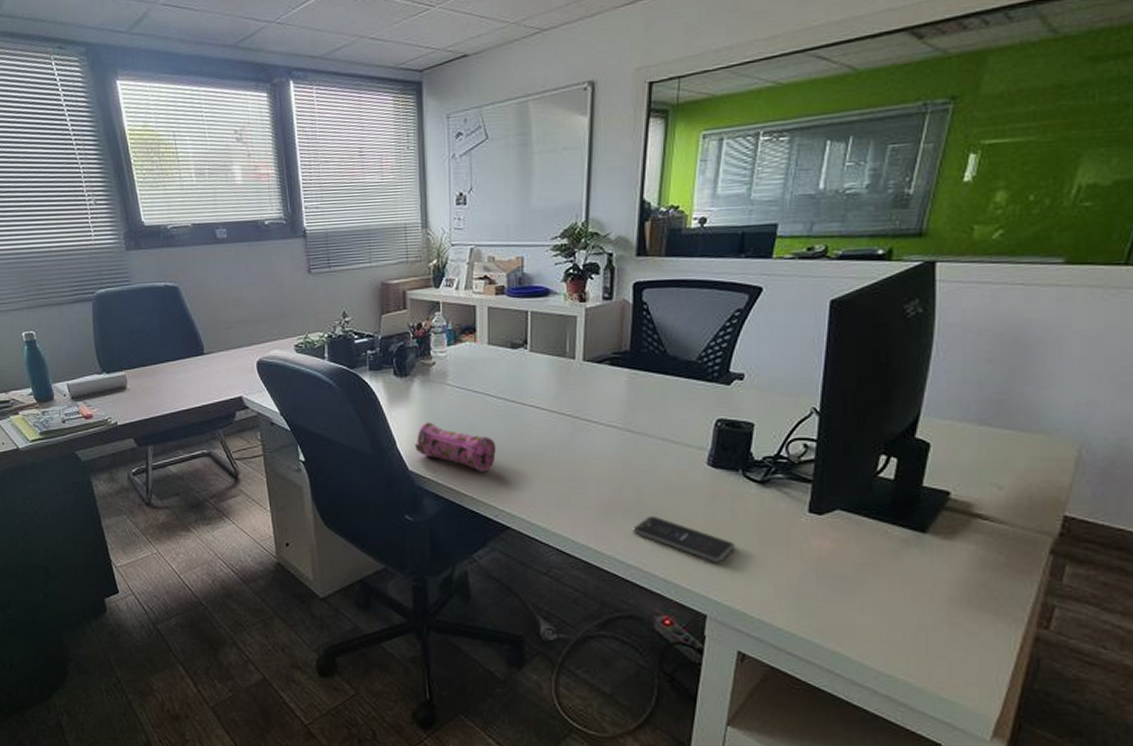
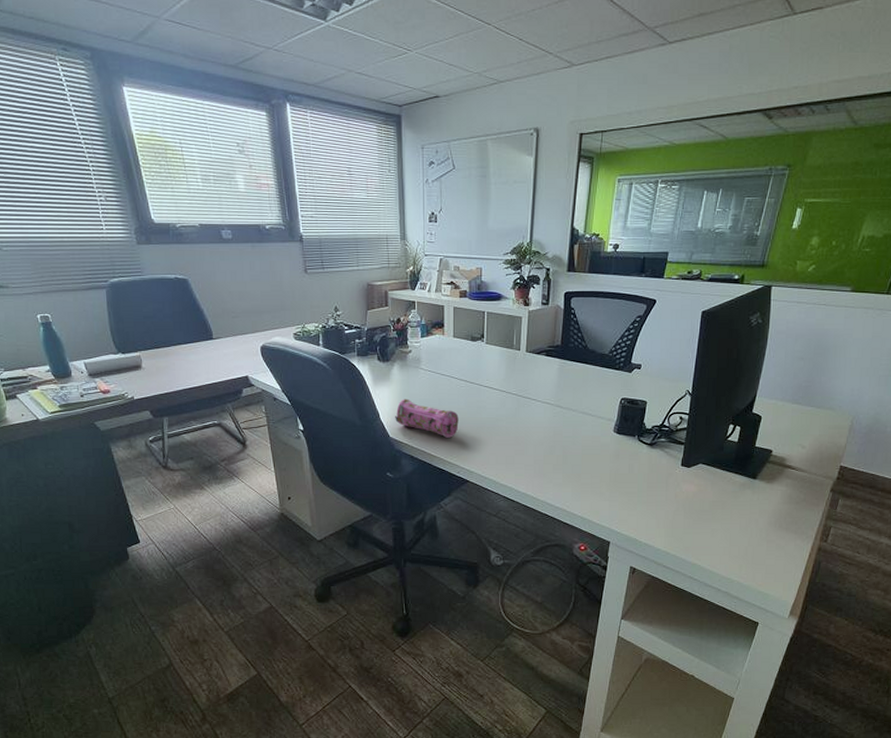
smartphone: present [633,516,736,563] -> none [560,470,632,504]

